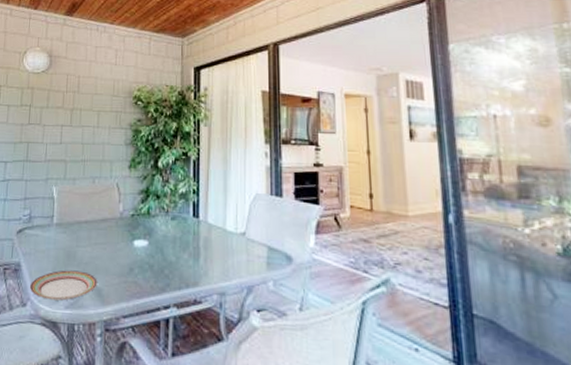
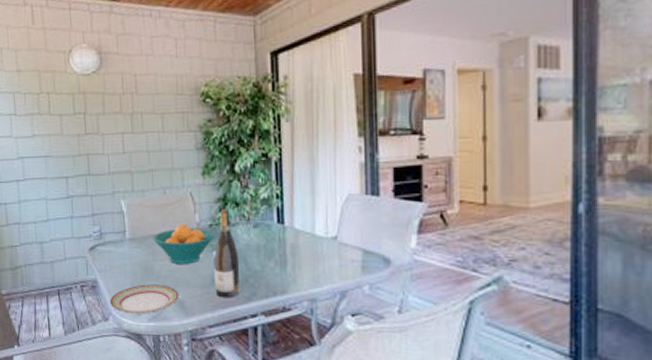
fruit bowl: none [78,213,136,252] -> present [153,224,215,264]
wine bottle: none [132,201,157,288] -> present [213,209,240,298]

